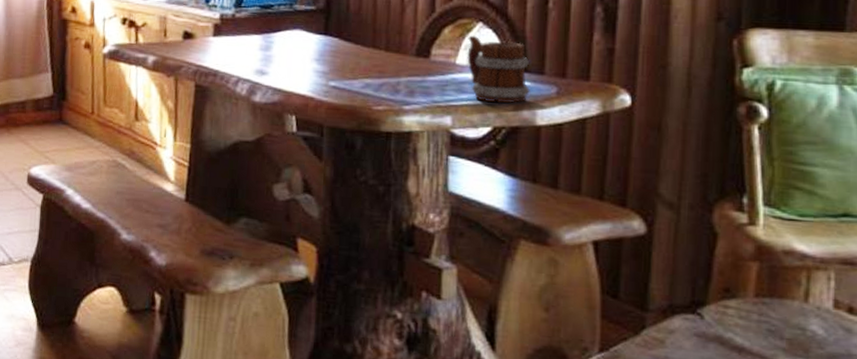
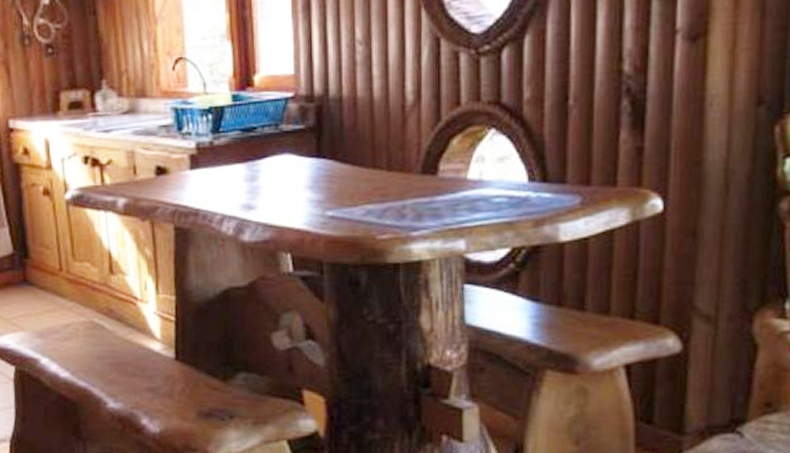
mug: present [466,35,530,104] -> none [478,144,551,221]

